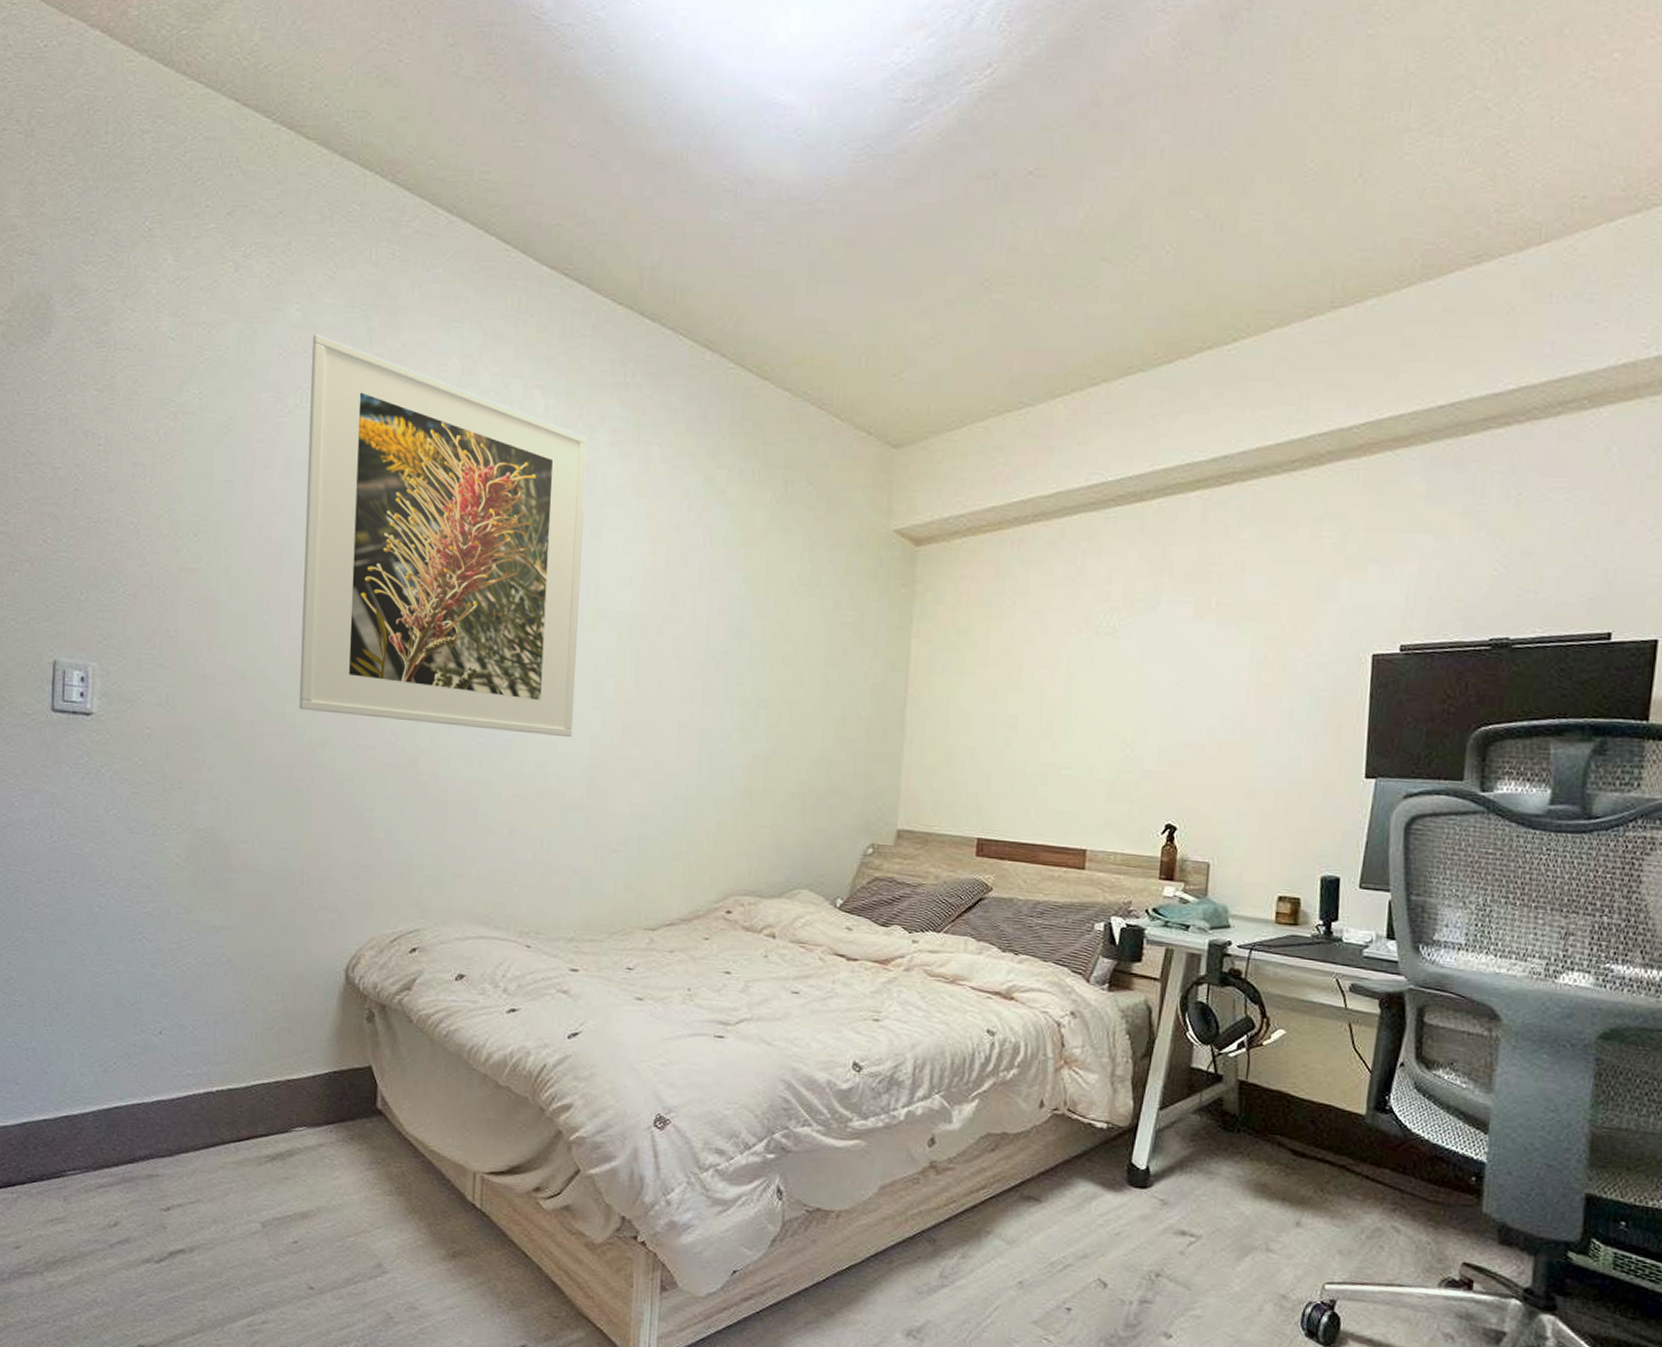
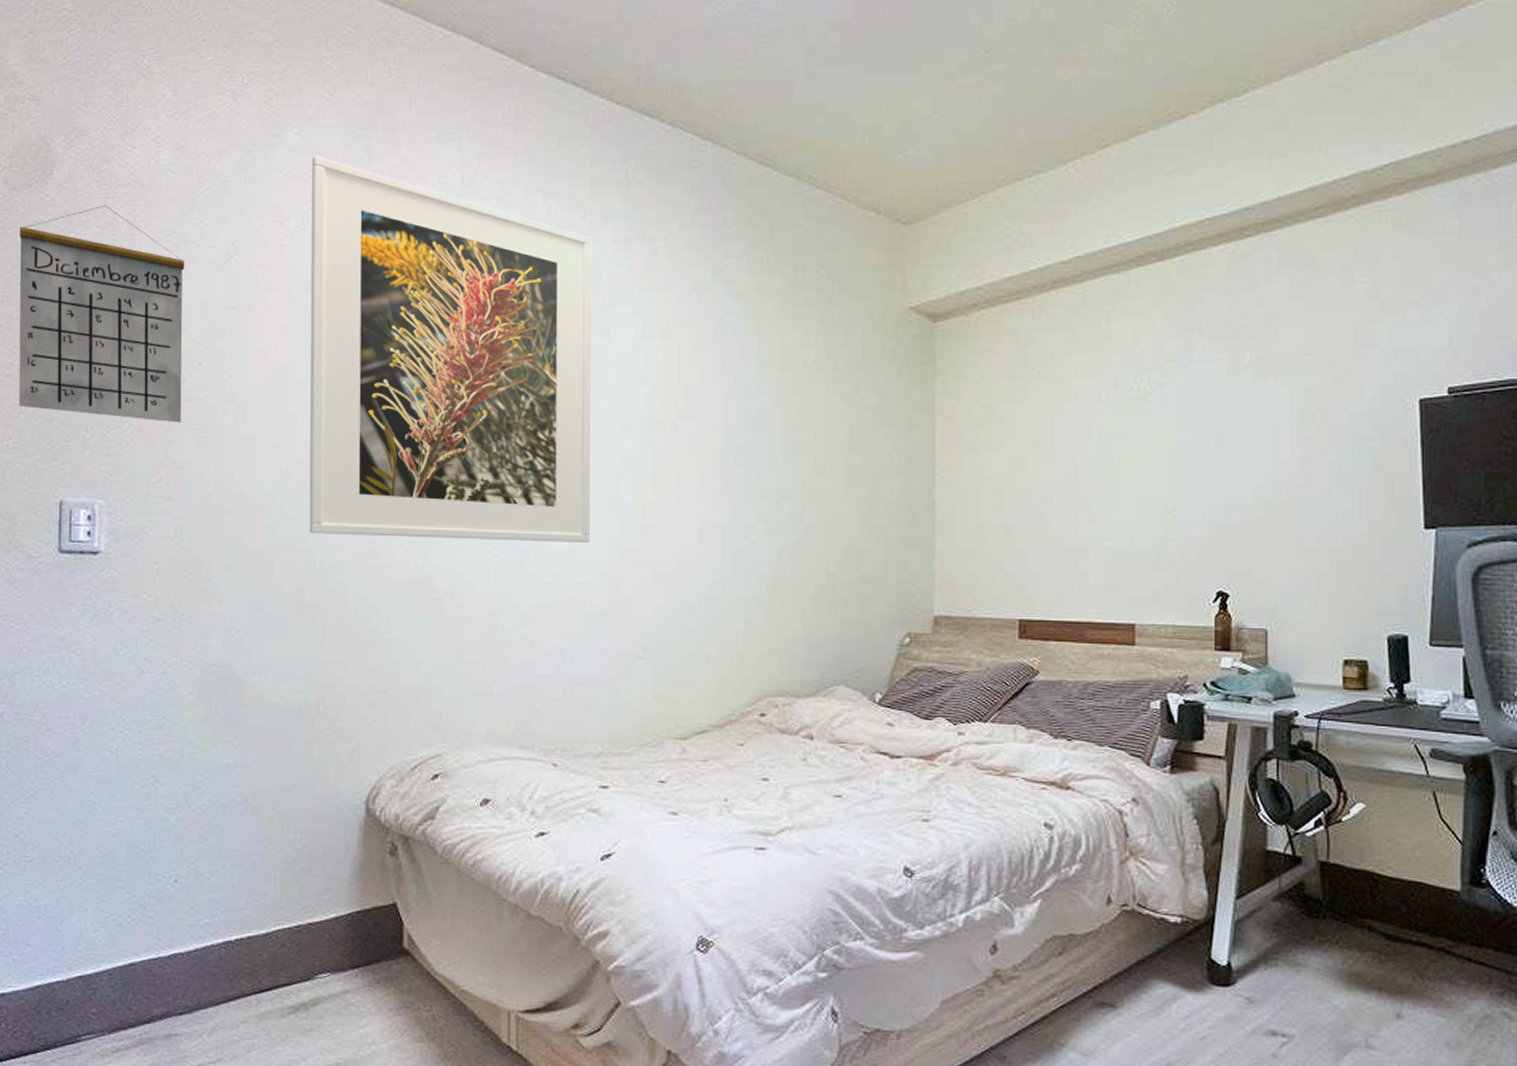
calendar: none [13,368,183,592] -> present [18,205,185,423]

